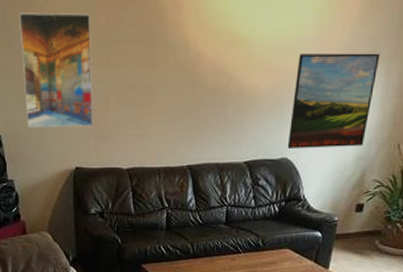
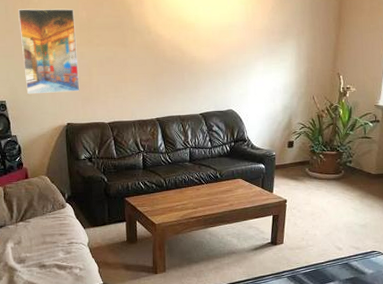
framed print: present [287,53,380,148] -> none [231,32,292,102]

